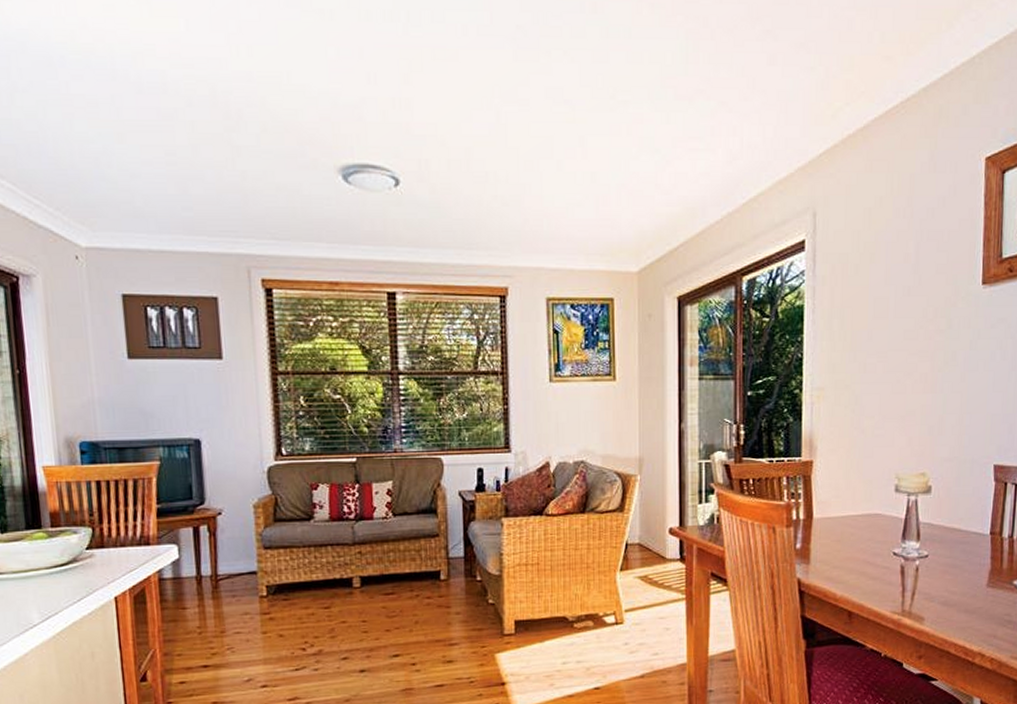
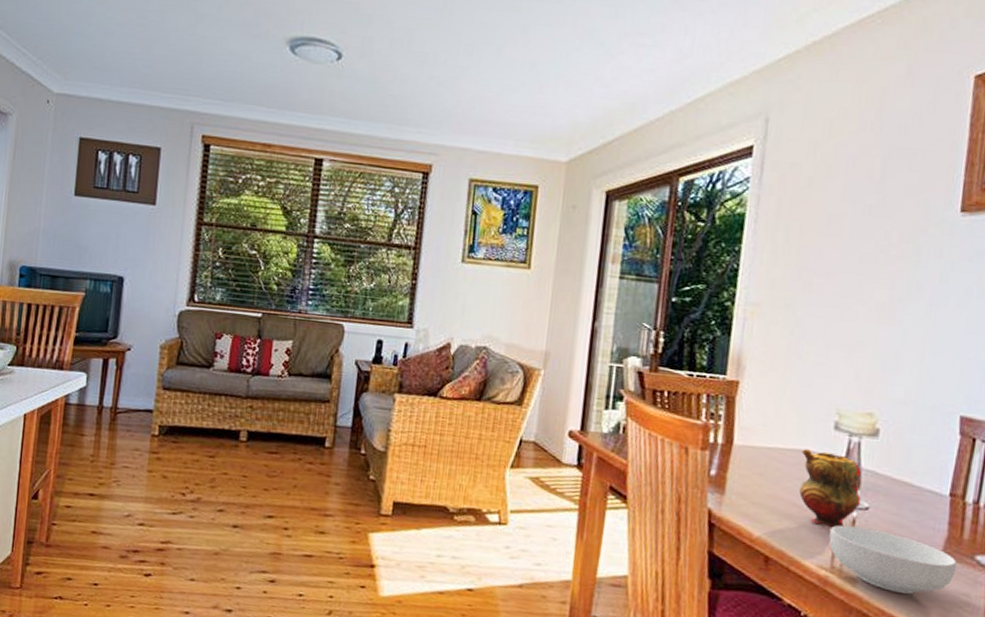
teapot: none [870,512,921,578] -> present [799,449,862,528]
cereal bowl: none [899,573,1000,623] -> present [829,525,957,594]

